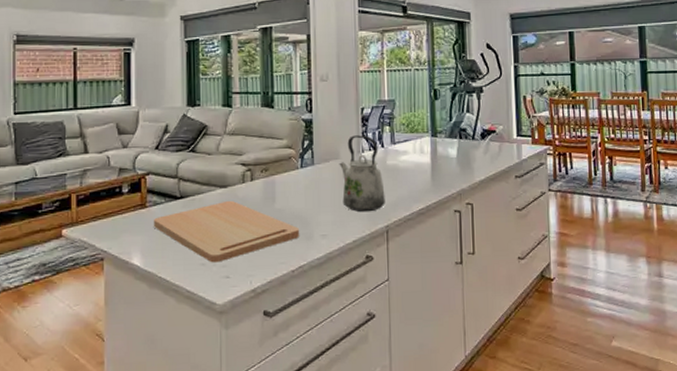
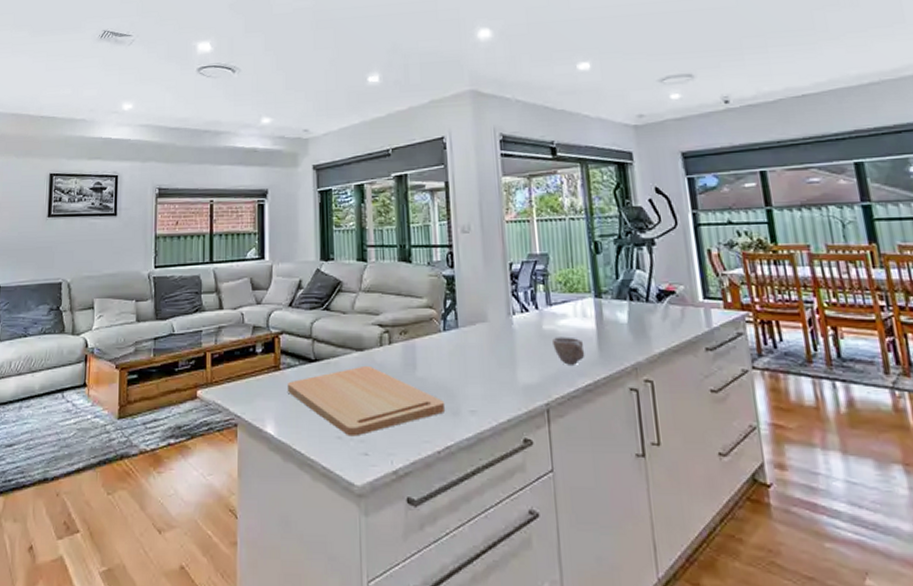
kettle: present [339,135,385,212] -> none [486,294,544,386]
cup: none [394,170,421,193] -> present [553,337,585,365]

